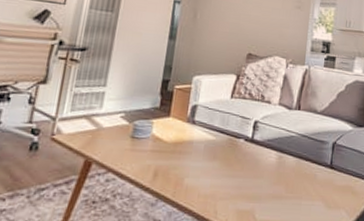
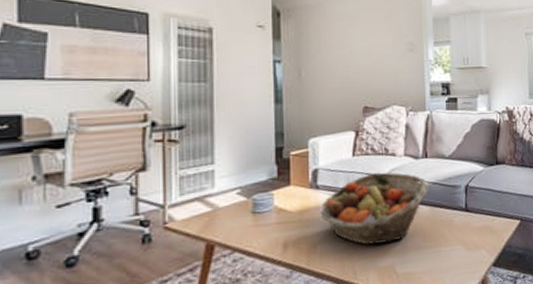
fruit basket: none [193,116,298,188] -> present [320,172,429,245]

